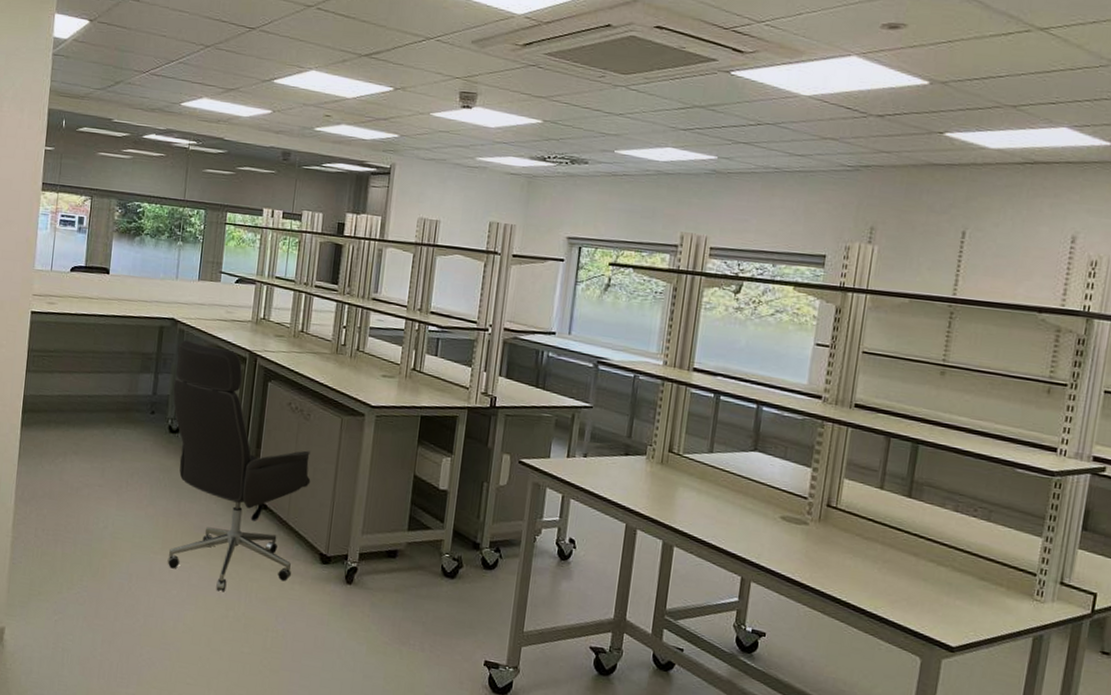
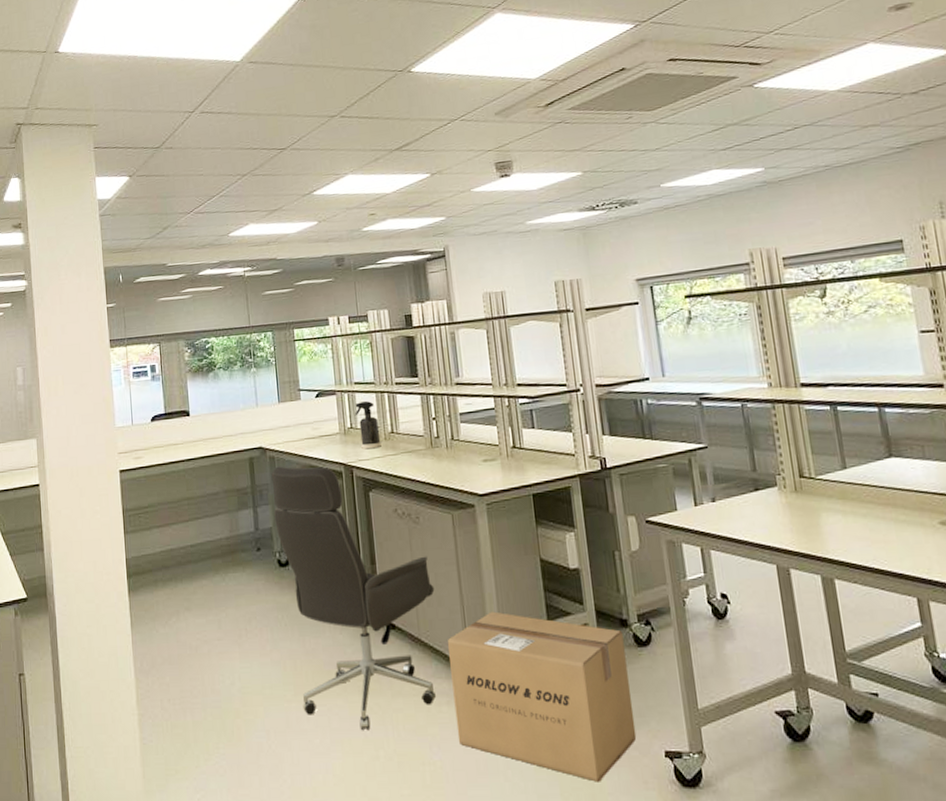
spray bottle: none [269,296,292,343] -> present [354,401,381,450]
box: none [303,512,473,675] -> present [448,611,637,782]

